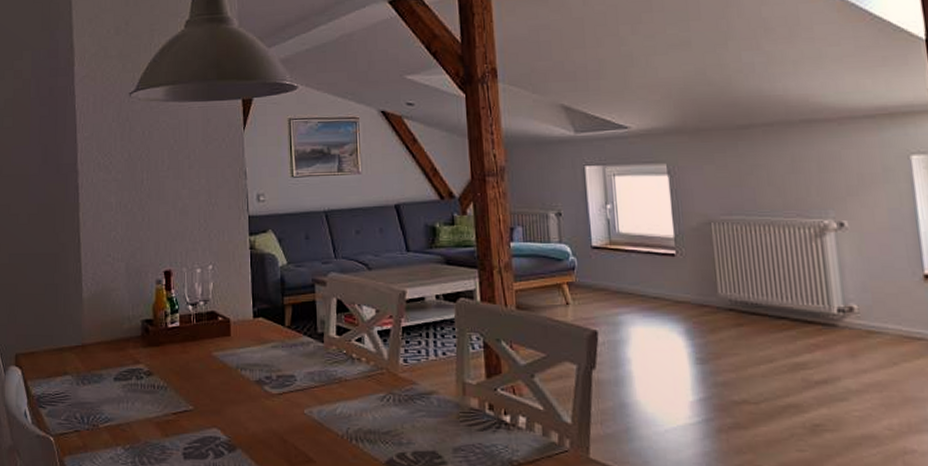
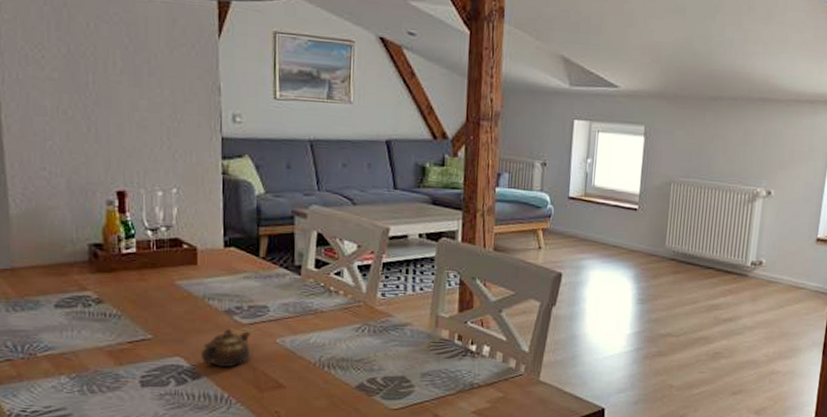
teapot: none [236,398,280,440] -> present [201,328,251,368]

